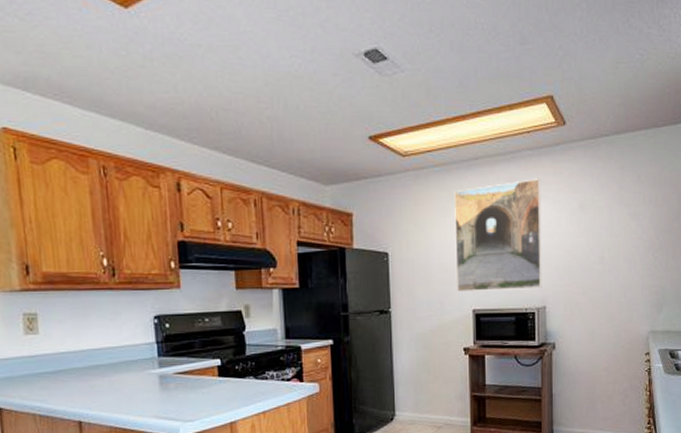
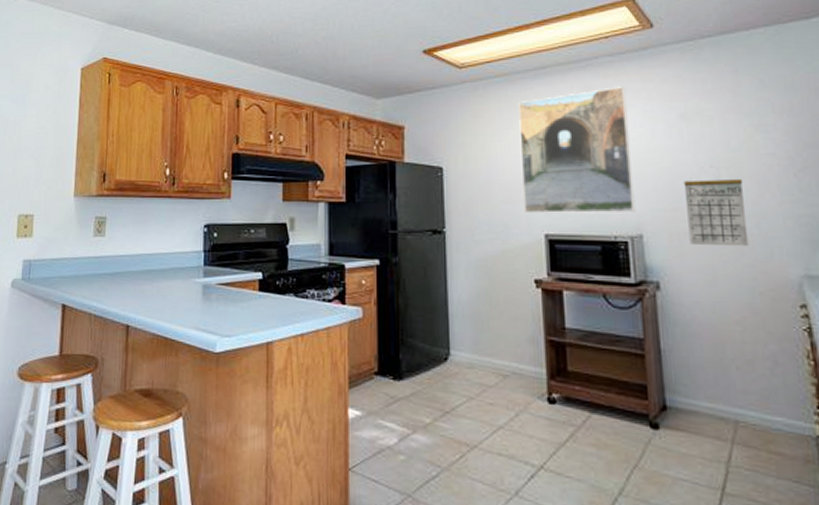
calendar: none [578,258,619,313] -> present [683,178,749,247]

